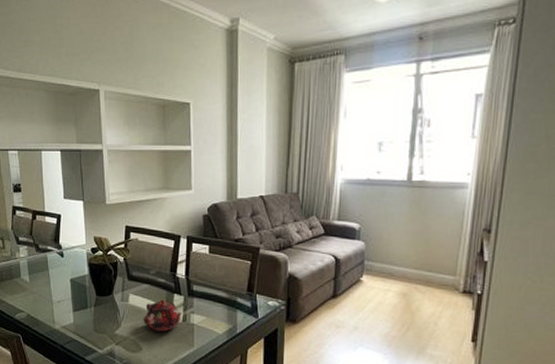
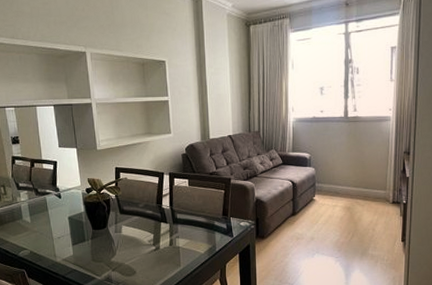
teapot: present [143,299,183,332] -> none [135,228,169,256]

